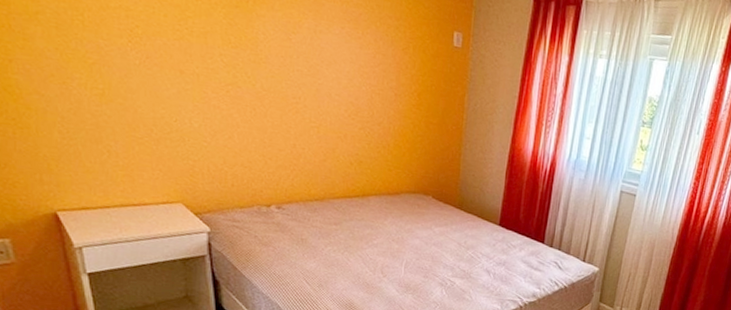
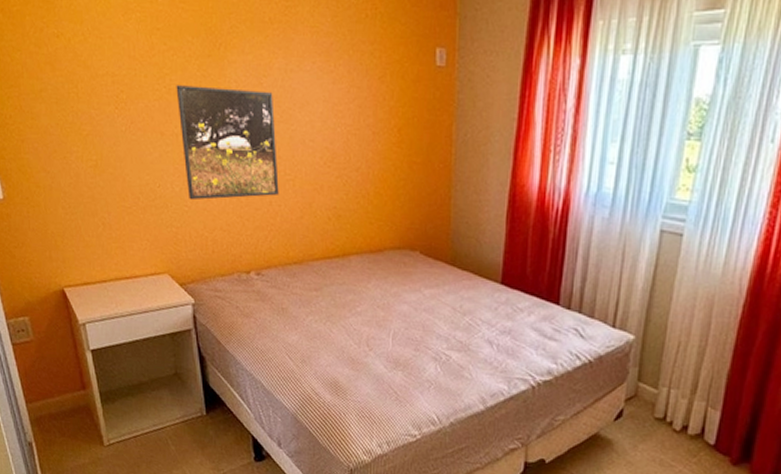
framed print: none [199,29,304,140] -> present [176,85,279,201]

